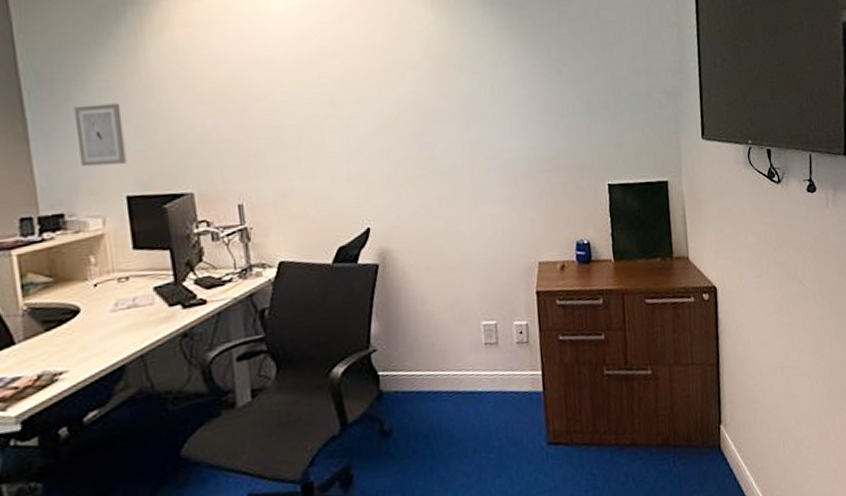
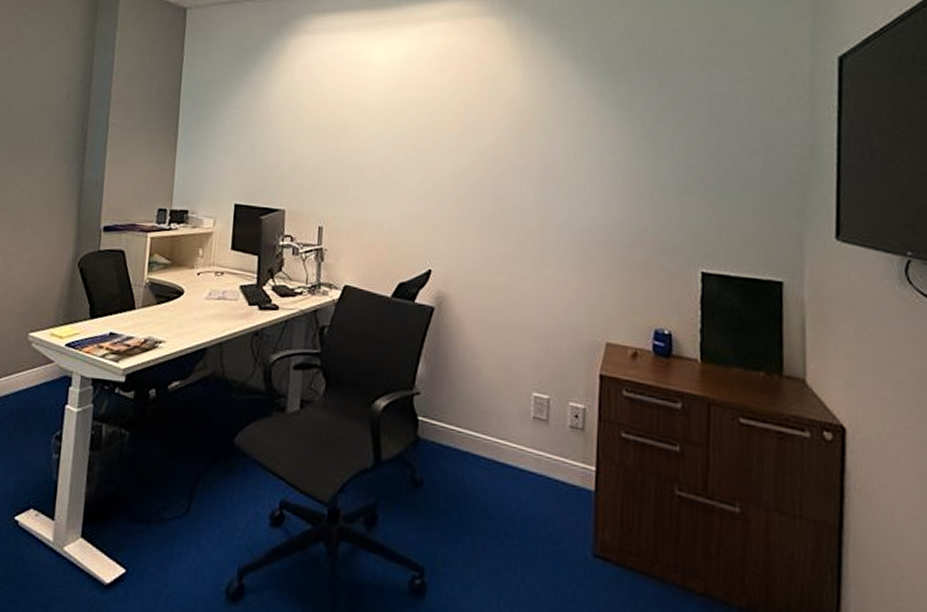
wall art: present [73,103,127,167] -> none [208,126,244,177]

